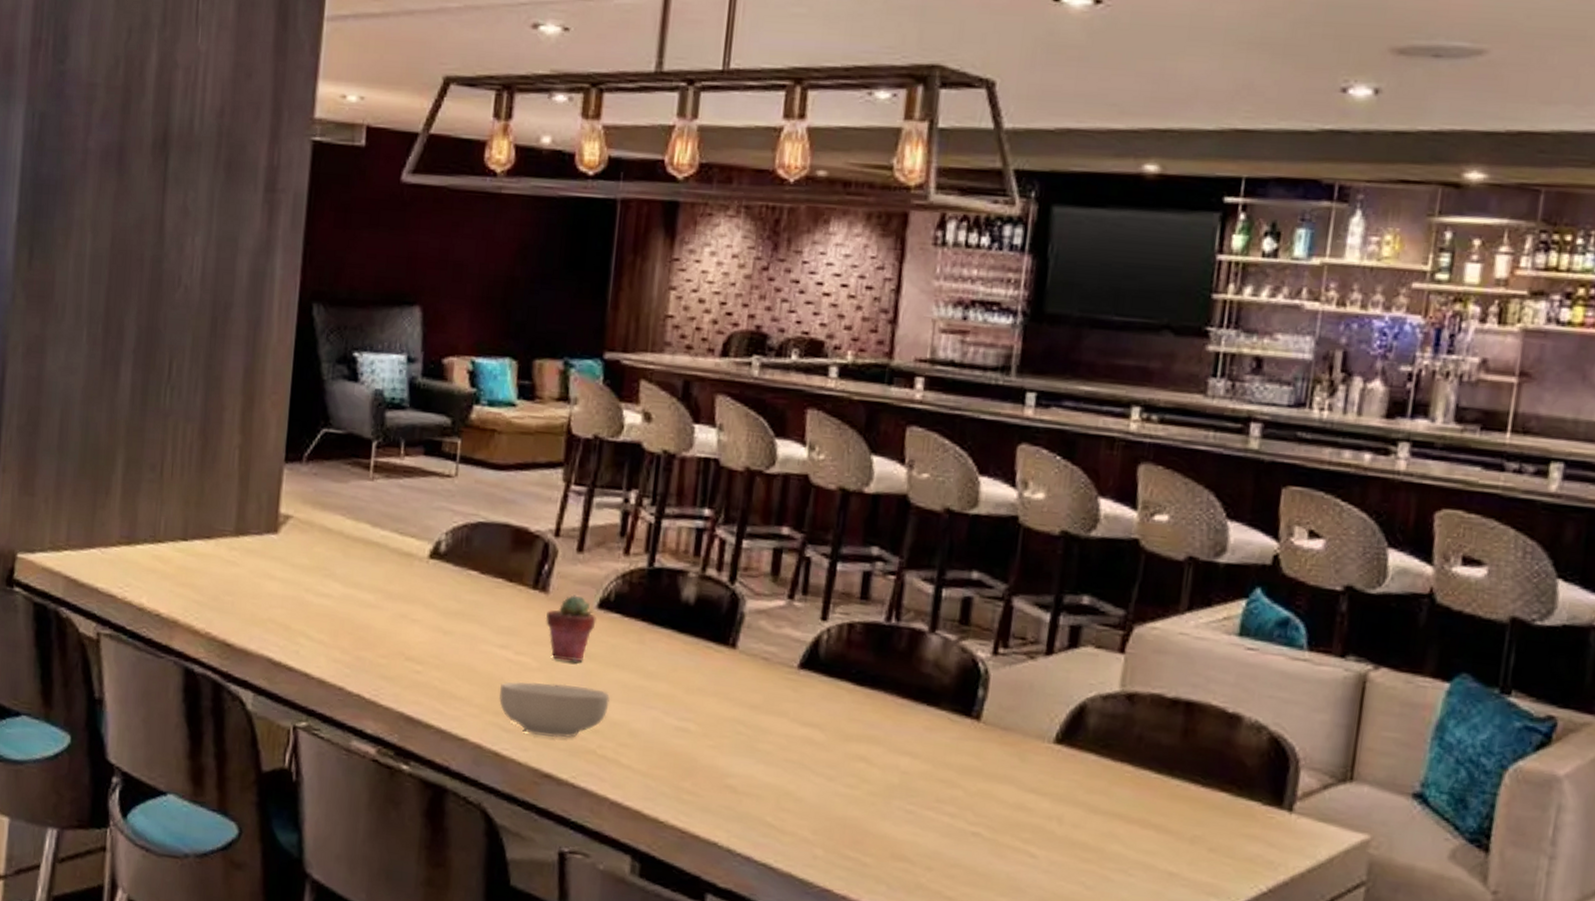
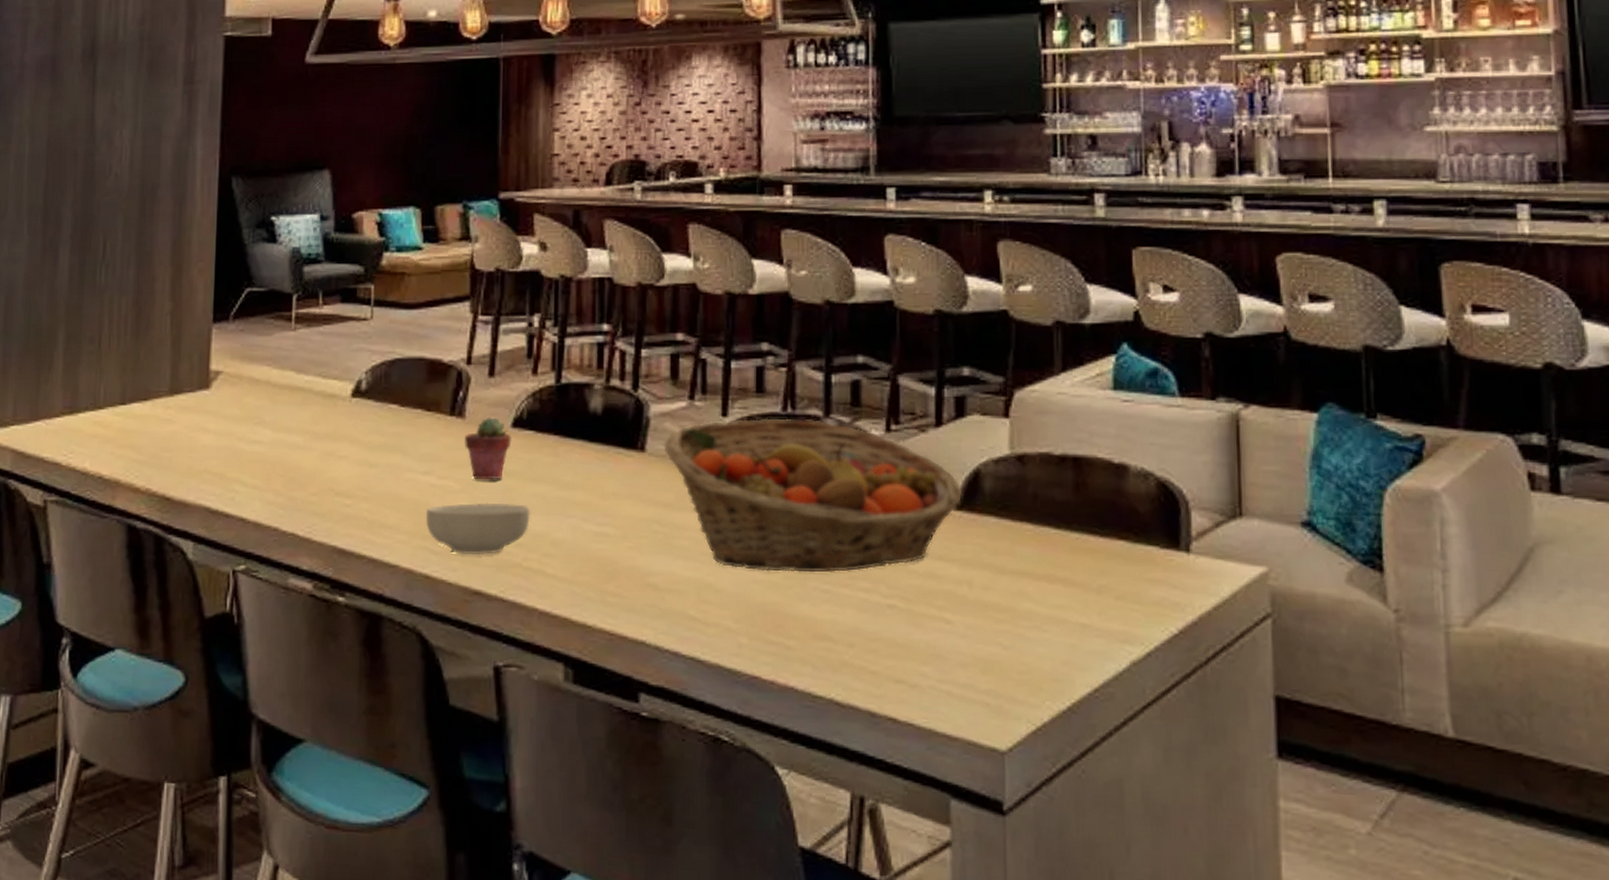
fruit basket: none [756,624,1065,795] -> present [663,418,963,573]

